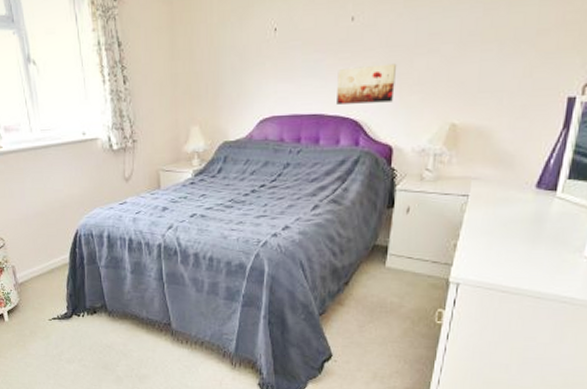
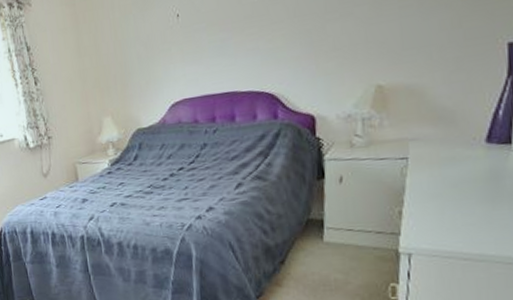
wall art: present [337,63,397,104] -> none [246,32,310,80]

